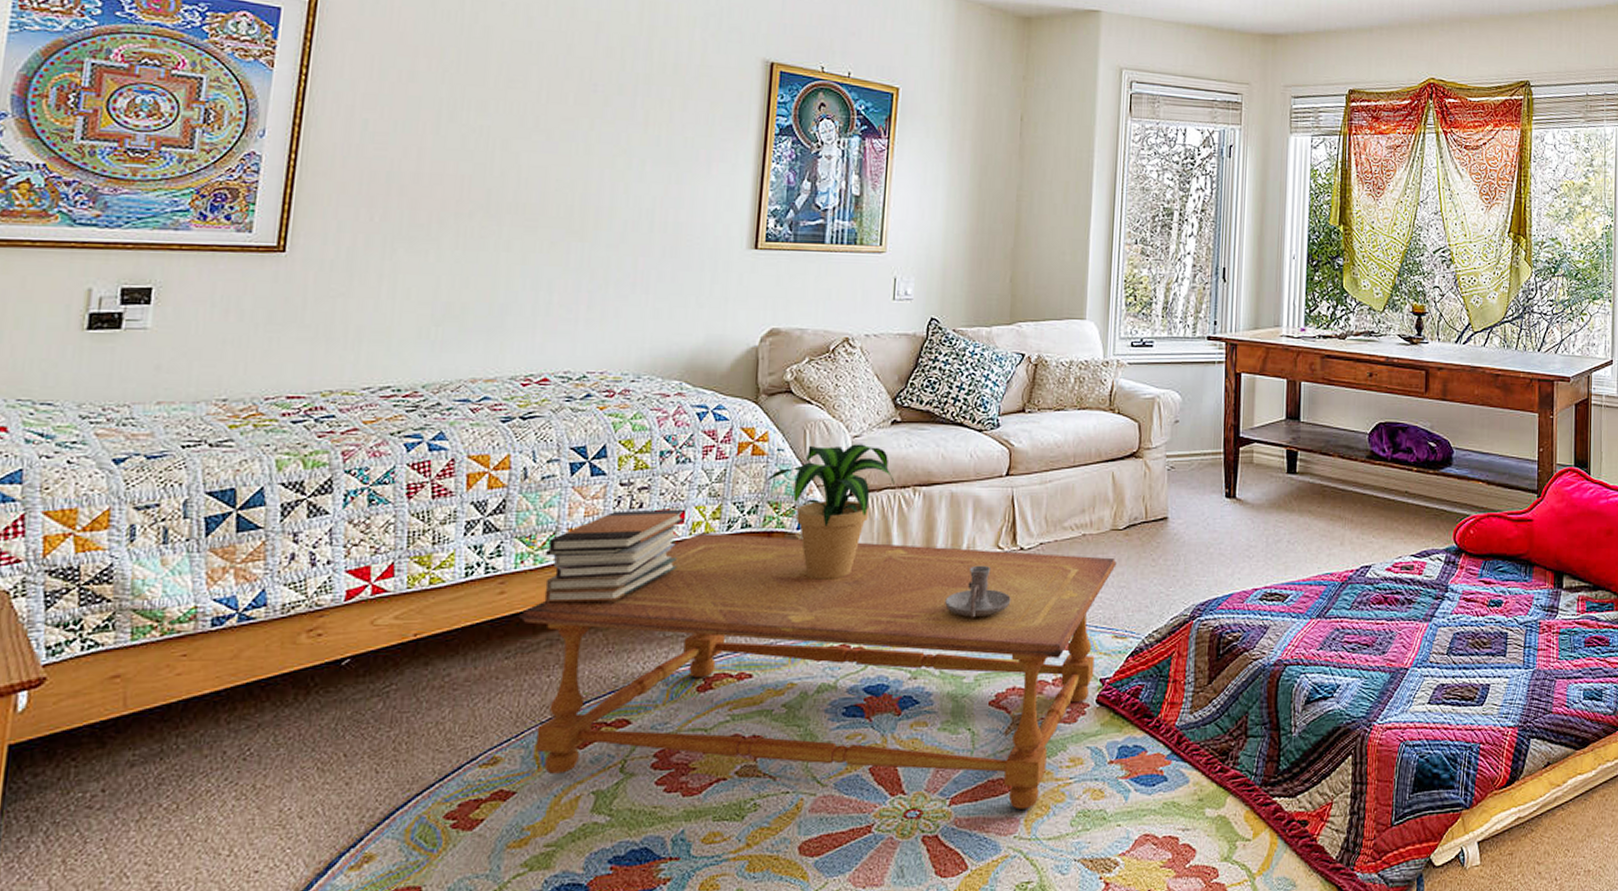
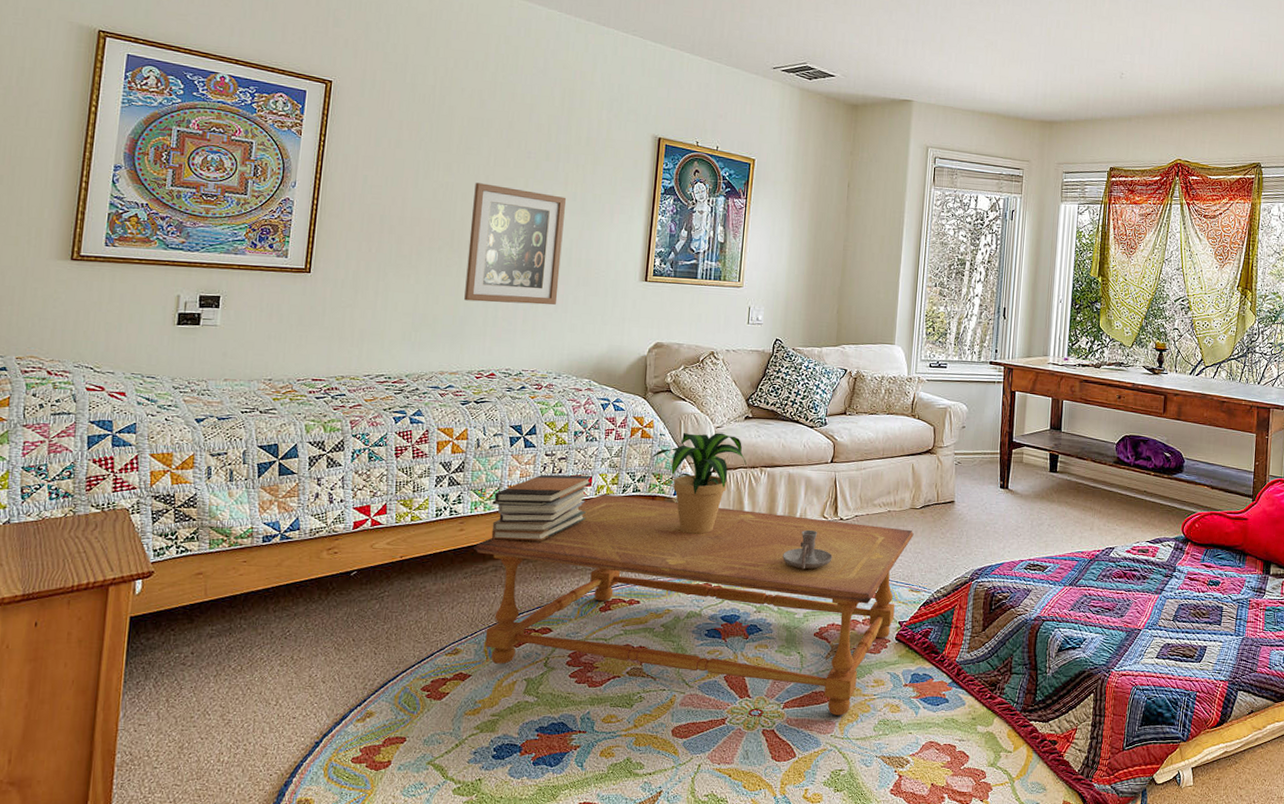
wall art: none [505,125,646,285] -> present [464,183,566,305]

